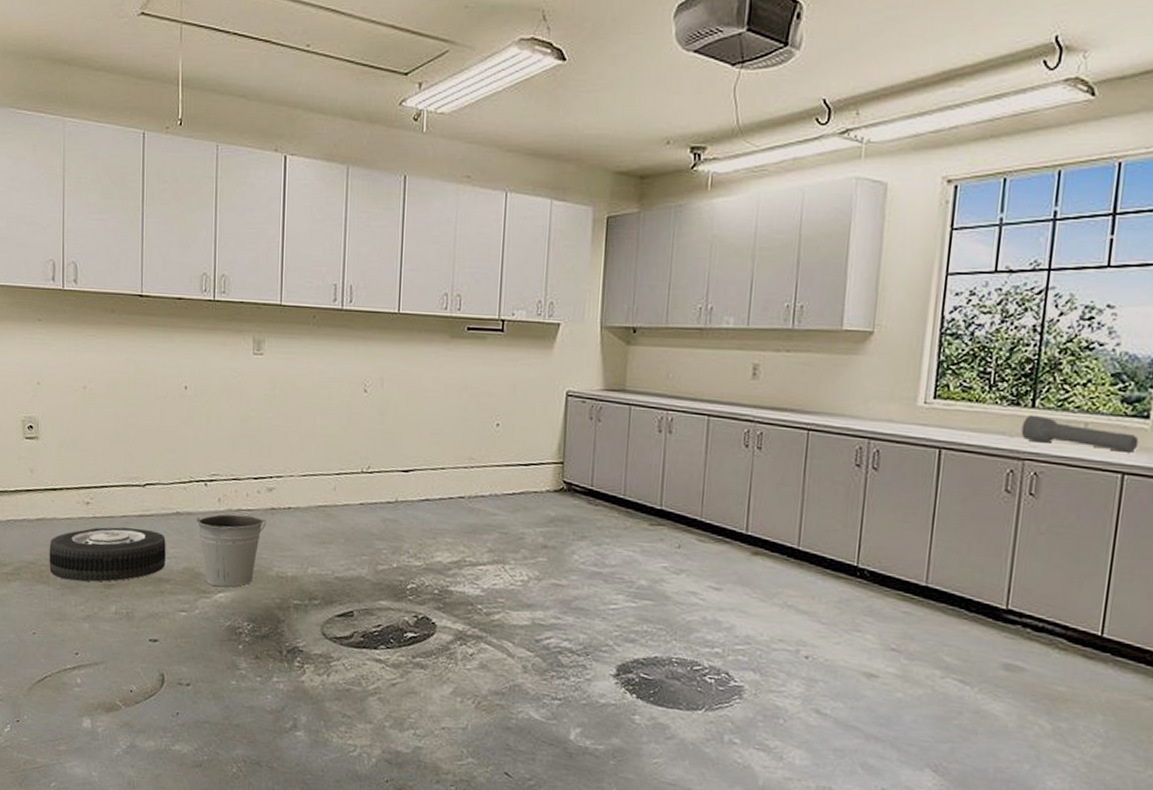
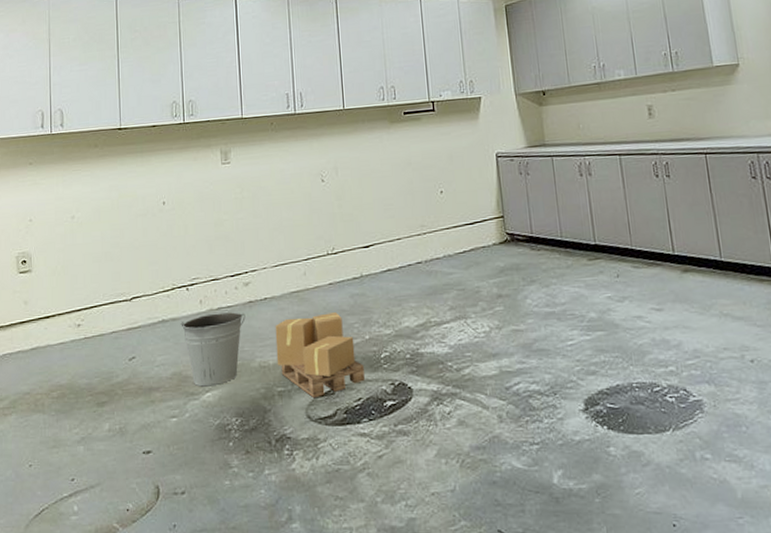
car tire: present [49,527,166,582] -> none [43,341,155,405]
cardboard boxes: none [295,532,388,617] -> present [275,312,365,399]

